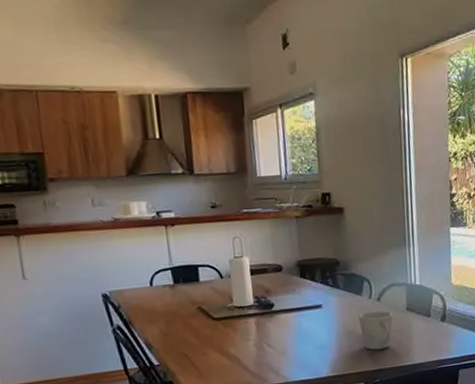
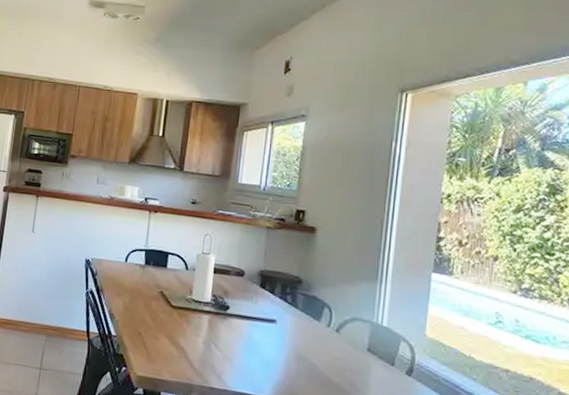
mug: present [358,310,394,350] -> none [312,339,351,387]

